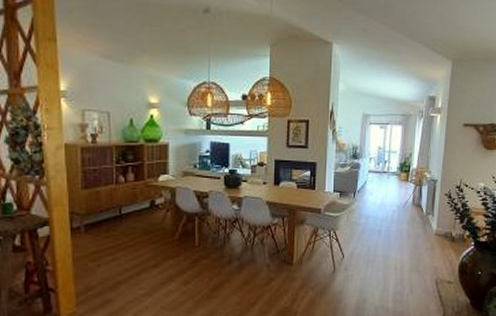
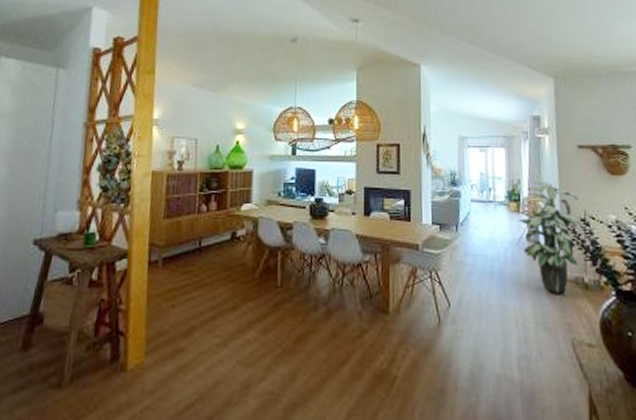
indoor plant: none [407,154,458,245] -> present [519,180,583,293]

